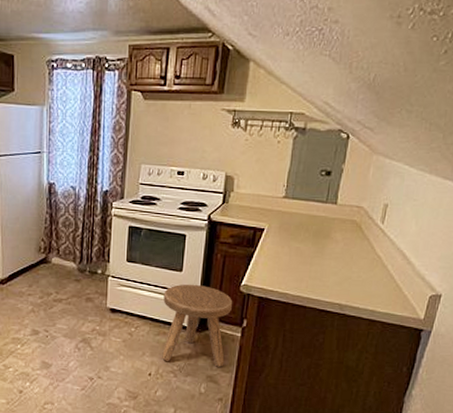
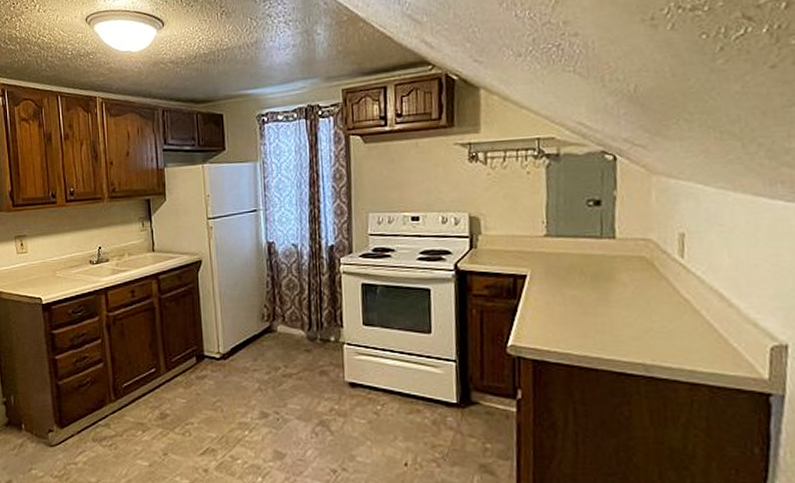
stool: present [161,284,233,367] -> none [411,348,501,453]

